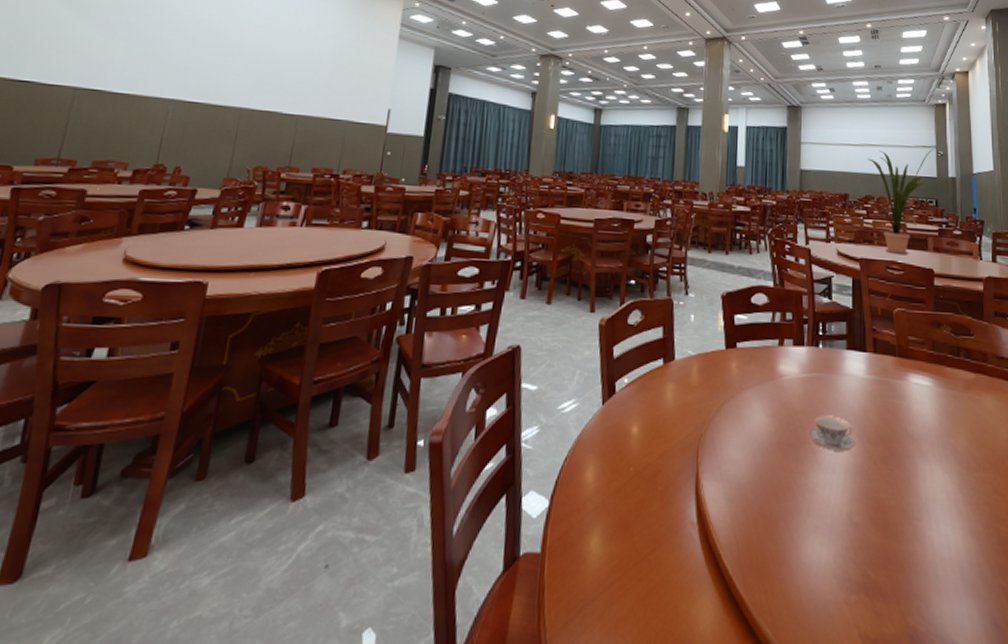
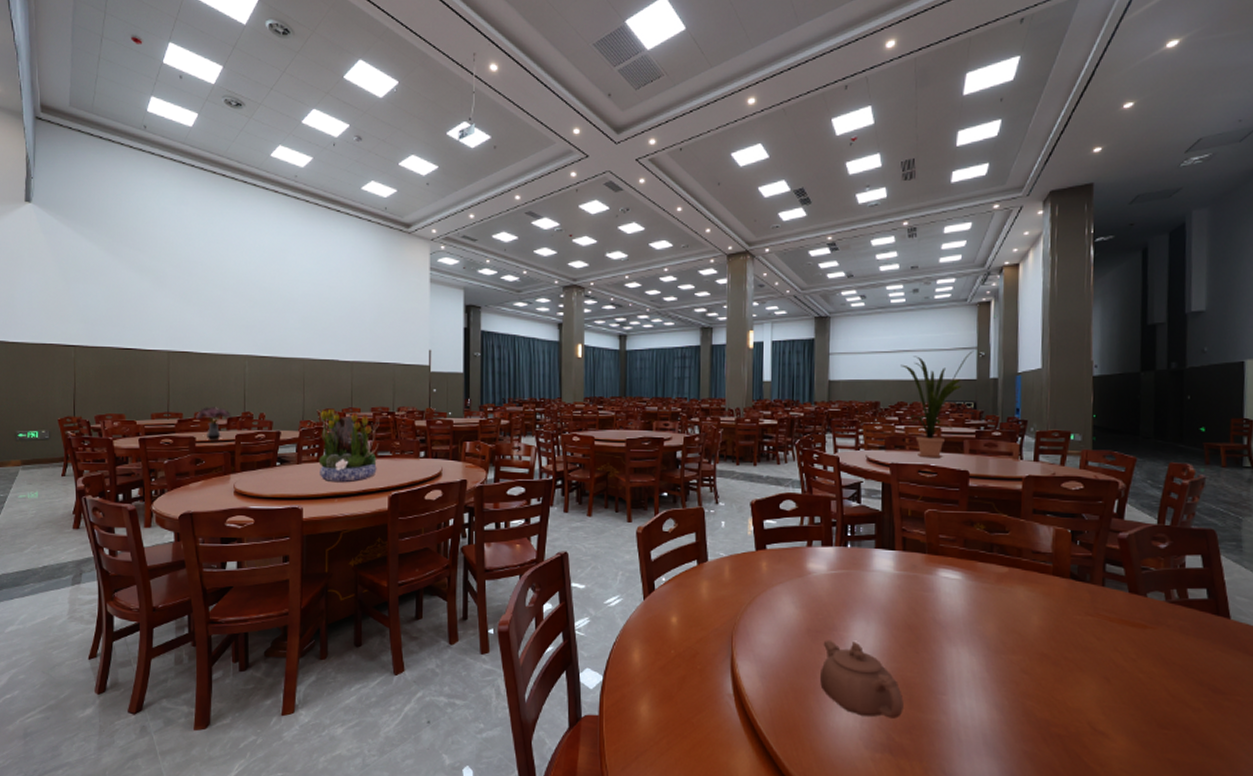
flower arrangement: none [93,155,140,196] -> present [196,407,231,440]
flower arrangement: none [237,167,320,254] -> present [318,410,379,483]
teapot: none [791,455,878,550] -> present [820,640,904,718]
teacup: present [809,416,856,451] -> none [838,607,883,637]

